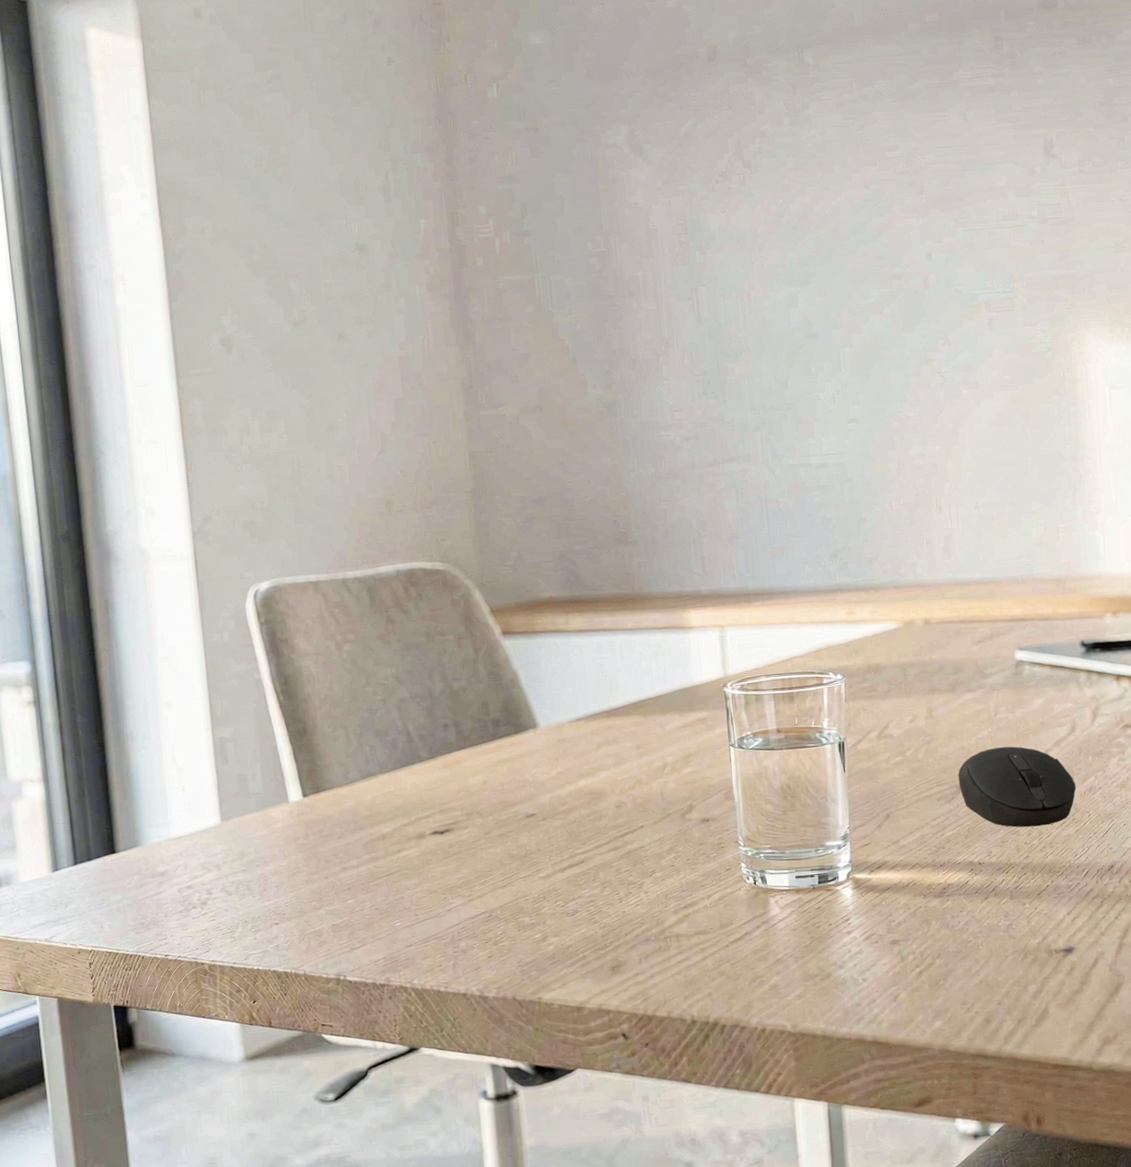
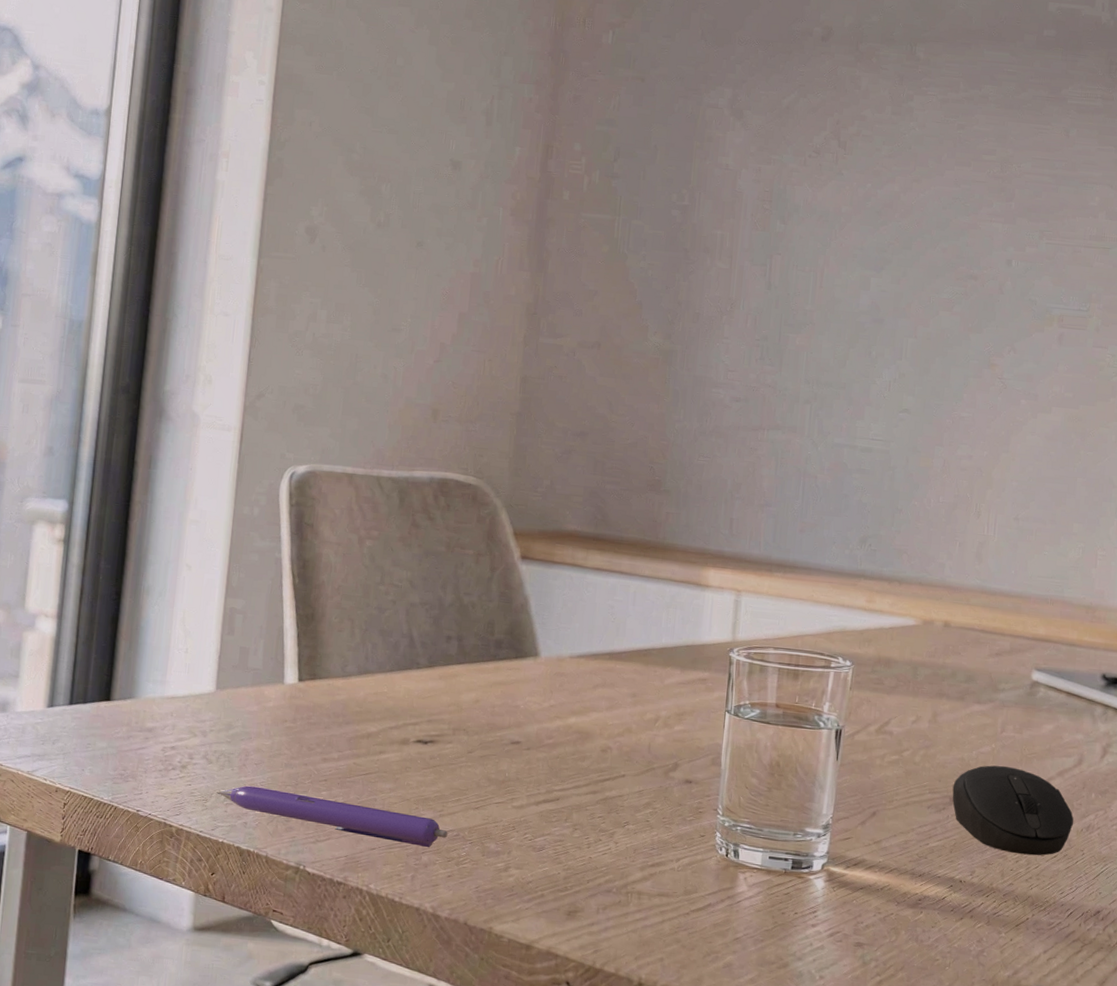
pen: none [242,905,481,935] -> present [217,785,448,848]

